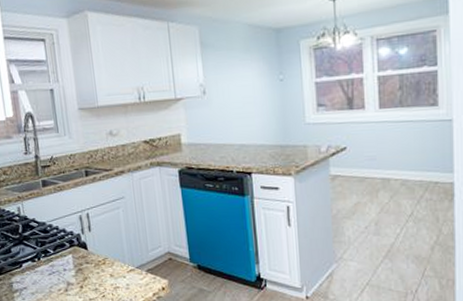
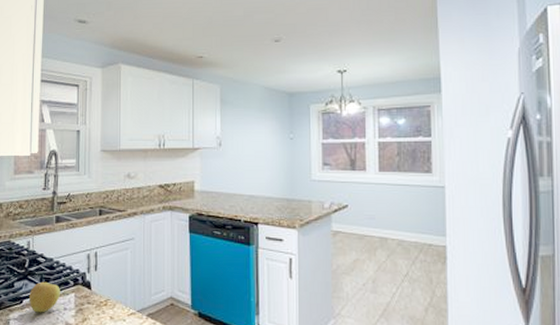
apple: none [27,245,58,275] -> present [28,281,60,313]

